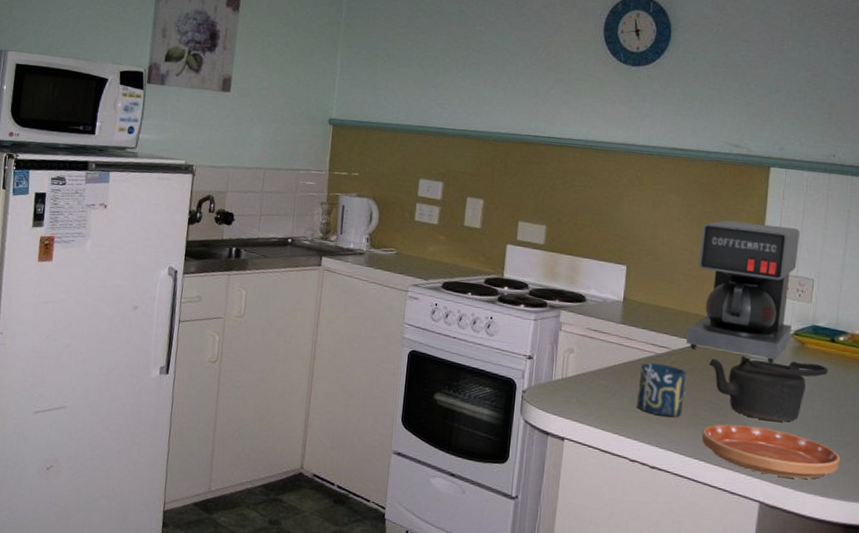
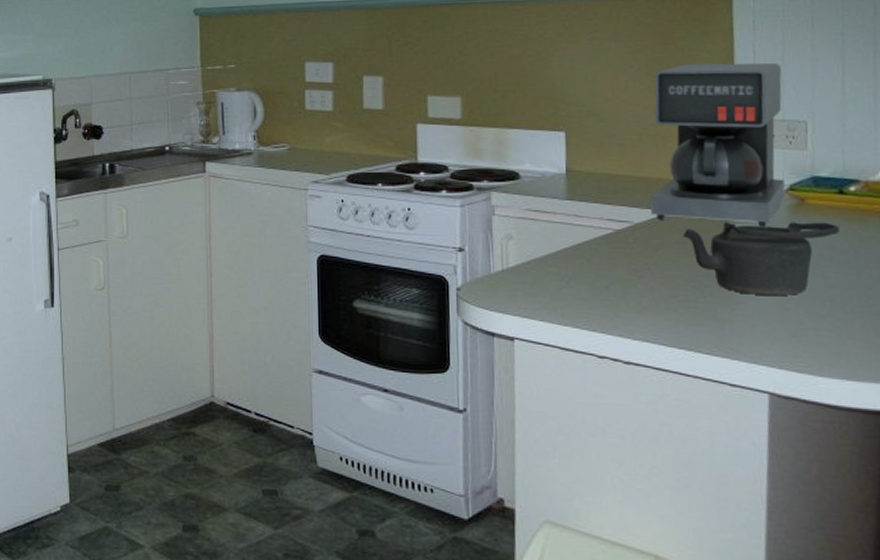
cup: present [637,363,686,417] -> none [597,241,657,302]
saucer: present [702,424,840,479] -> none [685,303,870,362]

